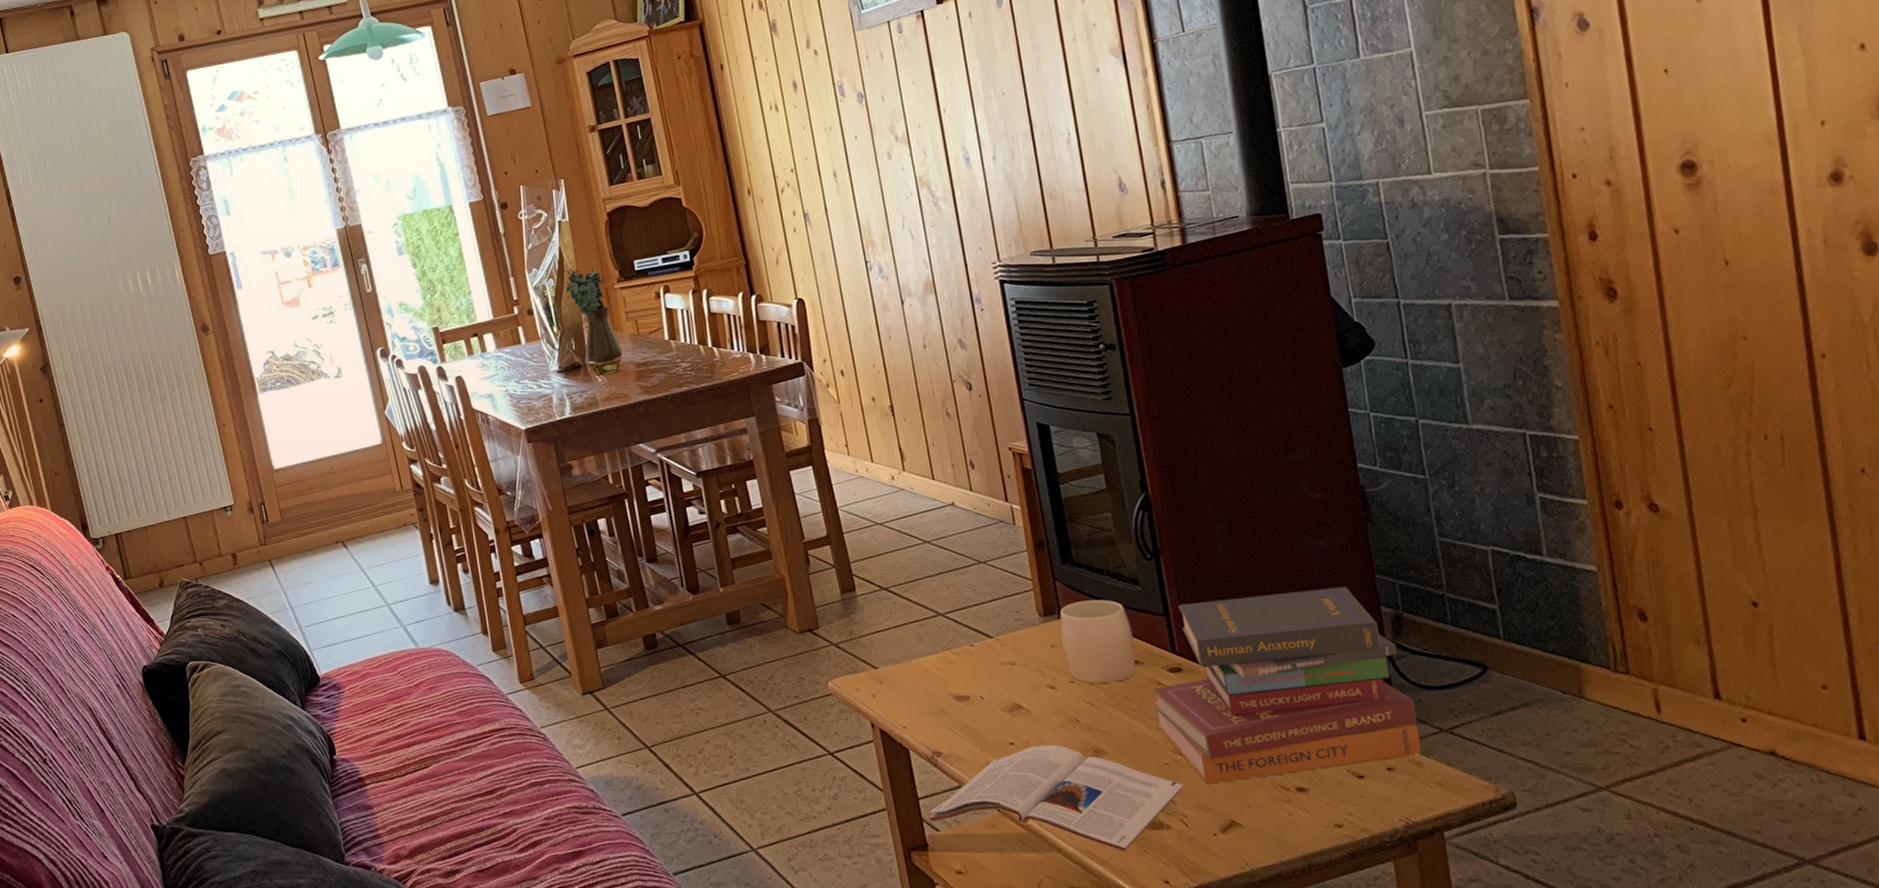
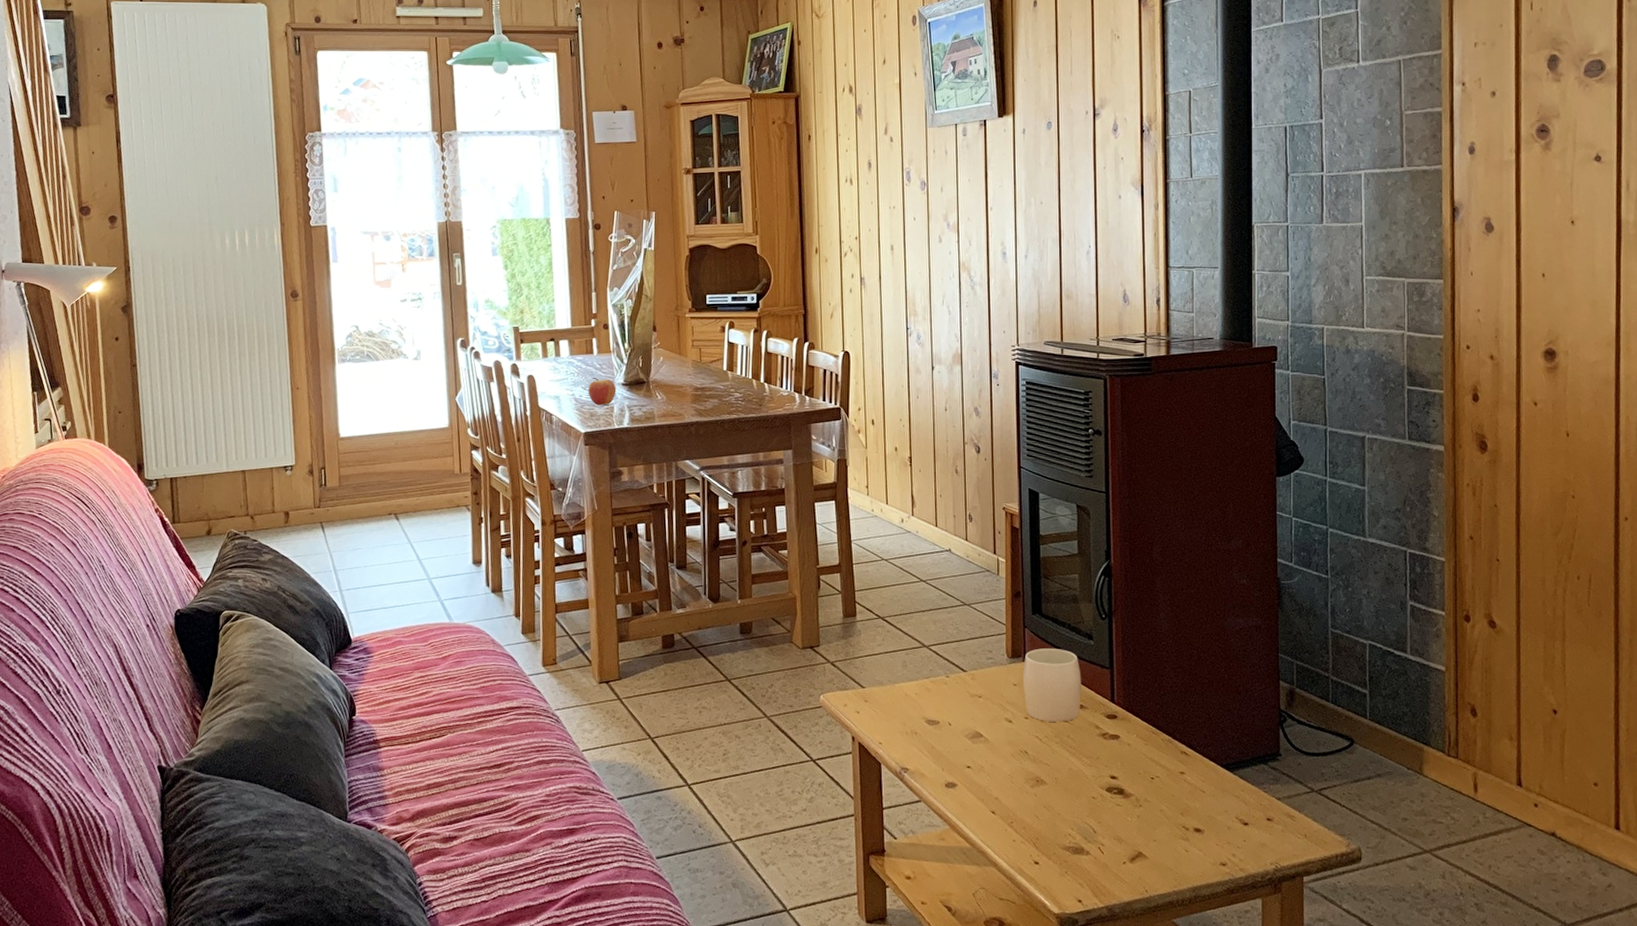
fruit: none [521,368,553,399] -> present [588,377,617,406]
vase: present [565,268,623,376] -> none [641,293,683,394]
magazine: present [927,744,1185,853] -> none [889,770,1105,872]
books: present [1152,586,1423,785] -> none [1089,660,1296,819]

